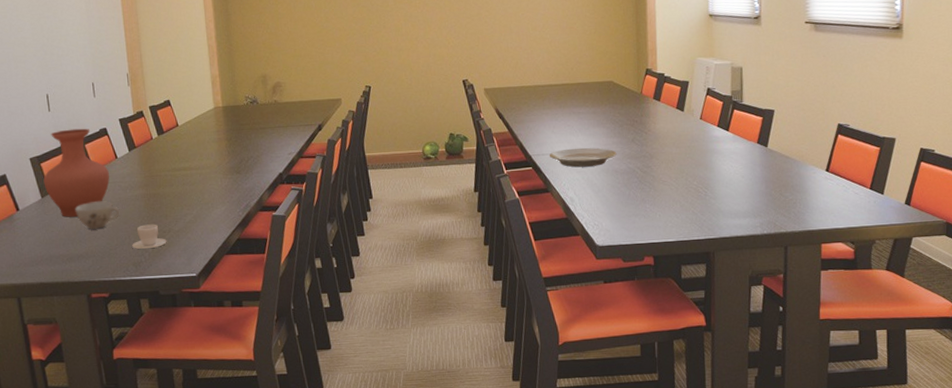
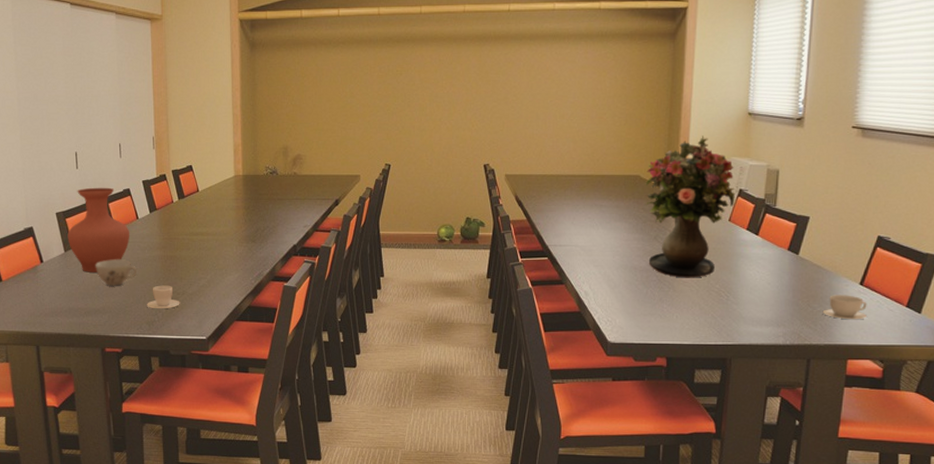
plate: present [549,147,617,168] -> none [566,241,637,261]
bouquet: none [619,39,704,178] -> present [646,136,736,278]
teacup: none [794,182,835,206] -> present [822,295,867,320]

